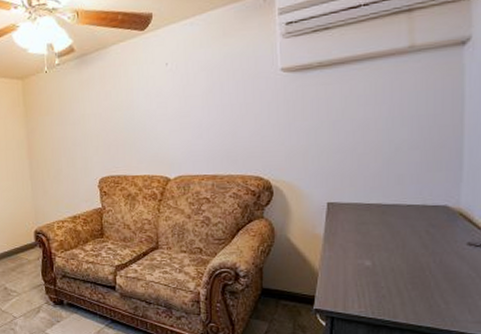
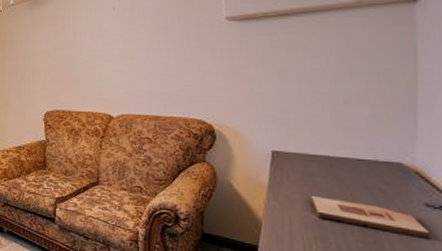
wooden plaque: none [364,244,472,277] -> present [310,196,431,240]

